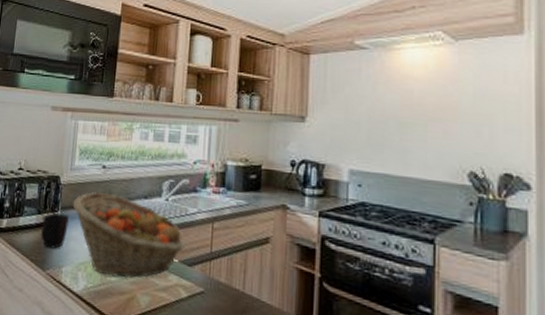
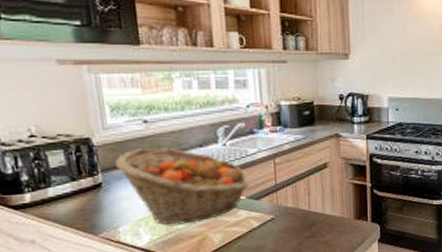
mug: present [41,213,70,249] -> none [79,176,116,213]

